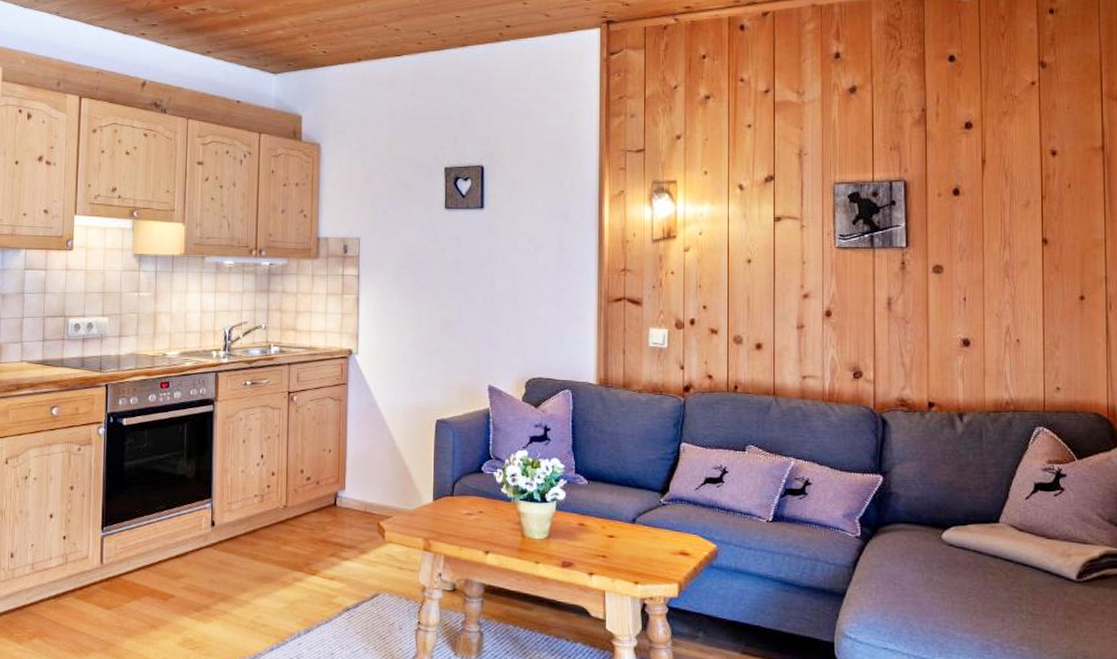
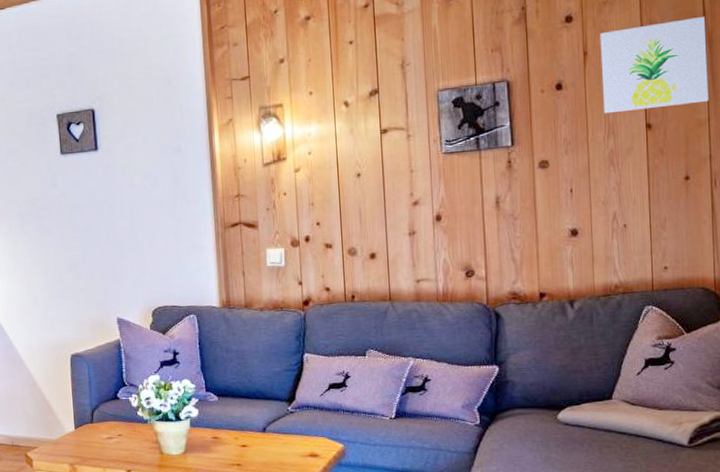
wall art: none [999,137,1106,225] -> present [600,17,709,114]

